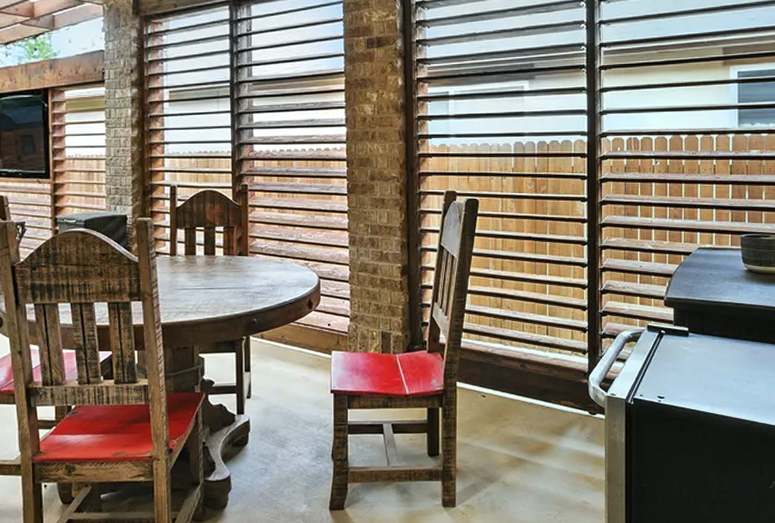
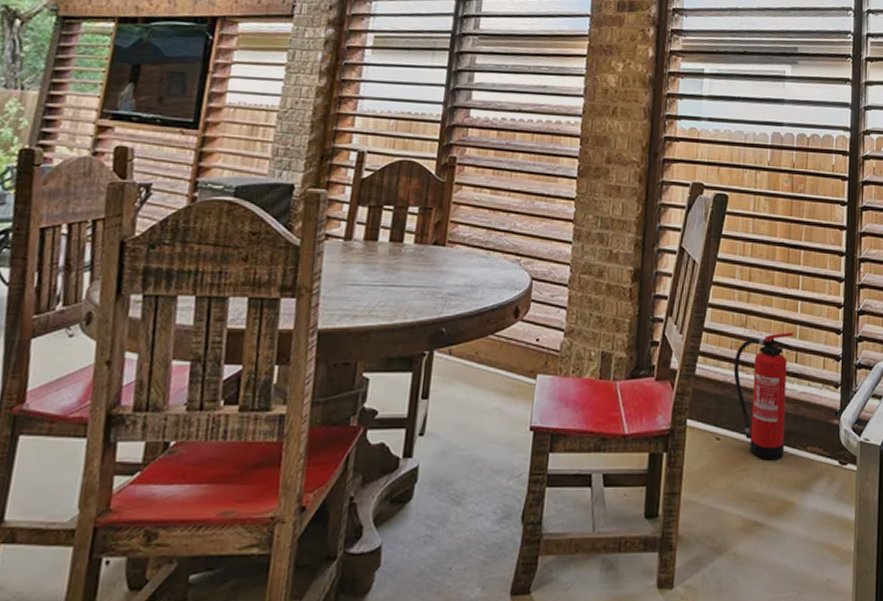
fire extinguisher: none [493,311,544,412] -> present [733,333,794,461]

